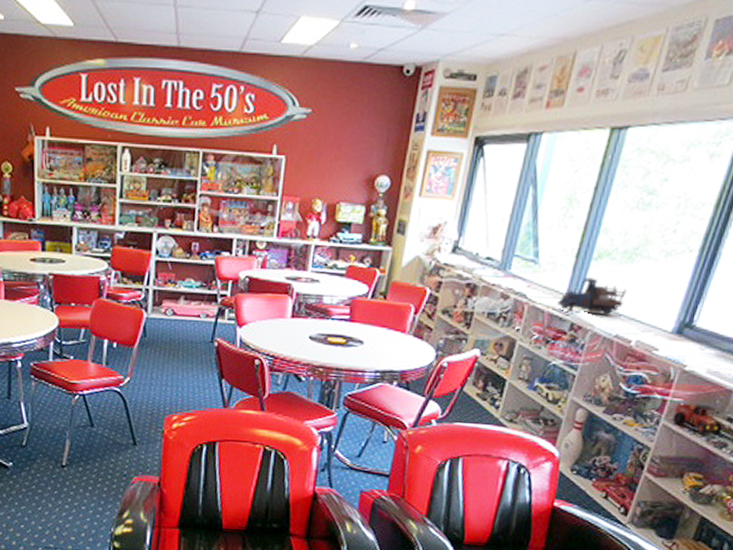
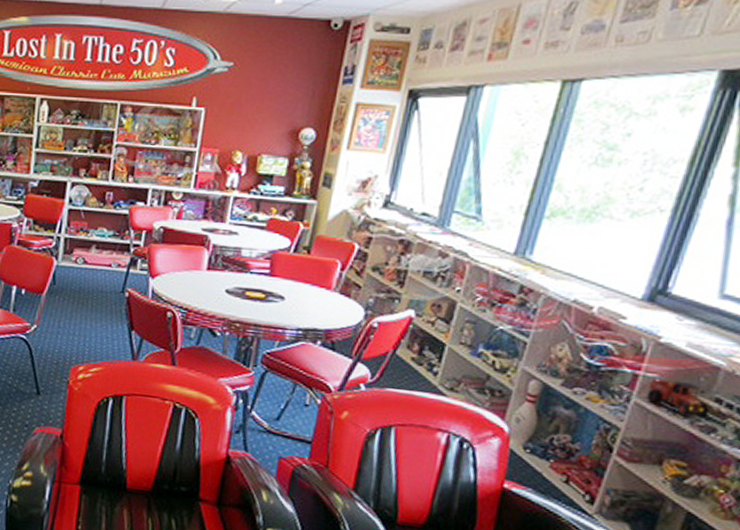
toy truck: present [556,277,627,316] -> none [503,237,586,279]

